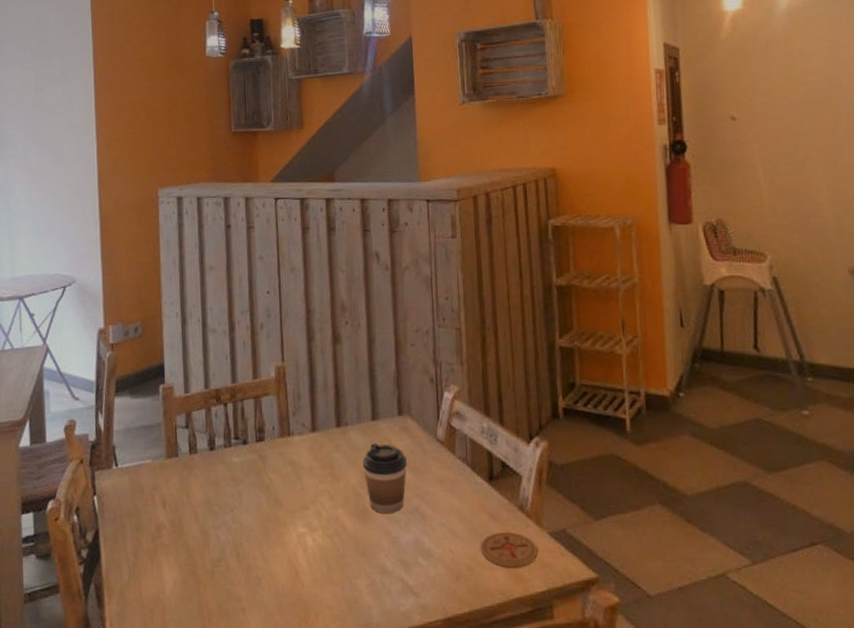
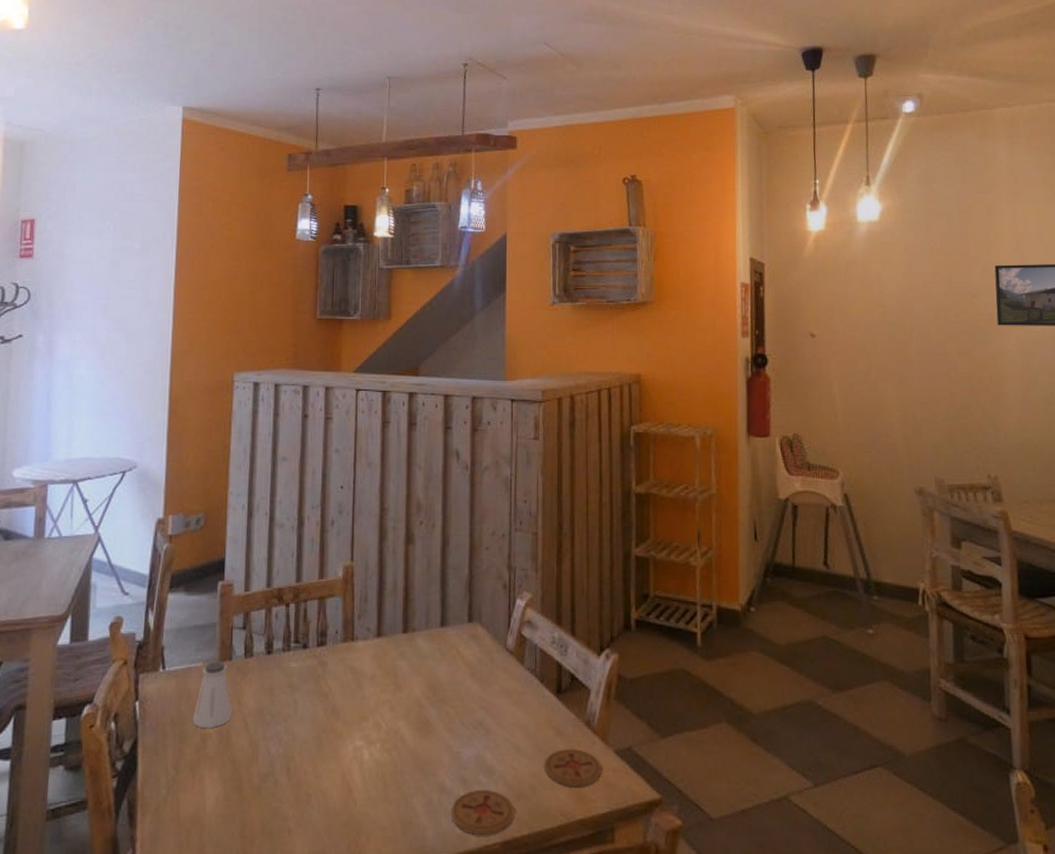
saltshaker: none [146,458,184,519] -> present [192,661,233,728]
coffee cup: present [362,442,408,513] -> none [428,650,475,727]
coaster: none [394,571,455,612] -> present [451,790,514,835]

